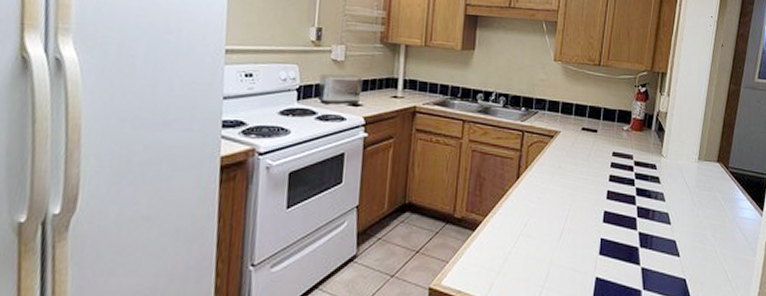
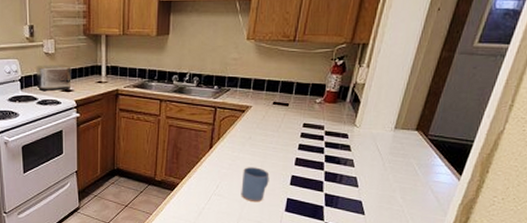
mug: none [551,201,581,243] -> present [241,167,270,201]

